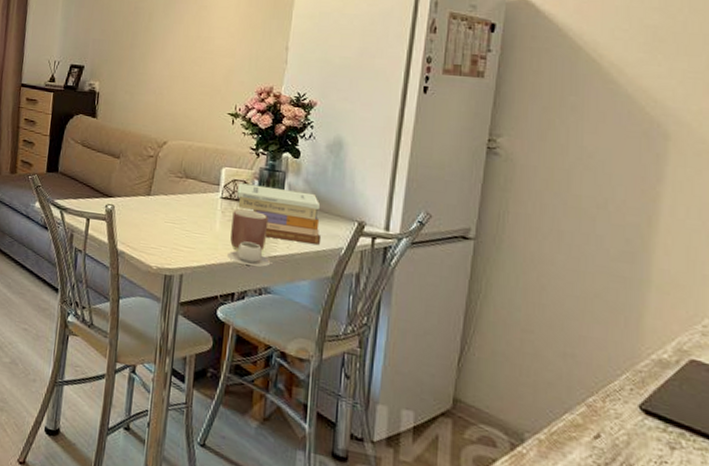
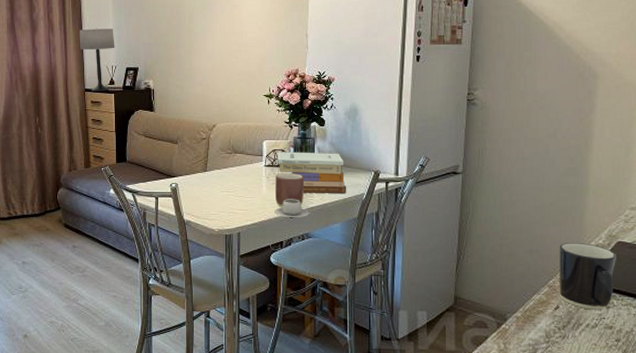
table lamp: none [21,17,62,89] -> present [79,28,115,92]
mug: none [601,349,689,450] -> present [559,243,617,310]

